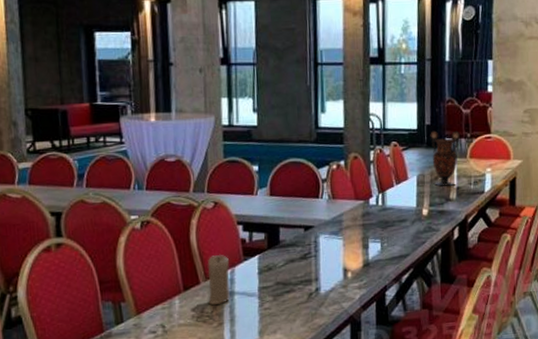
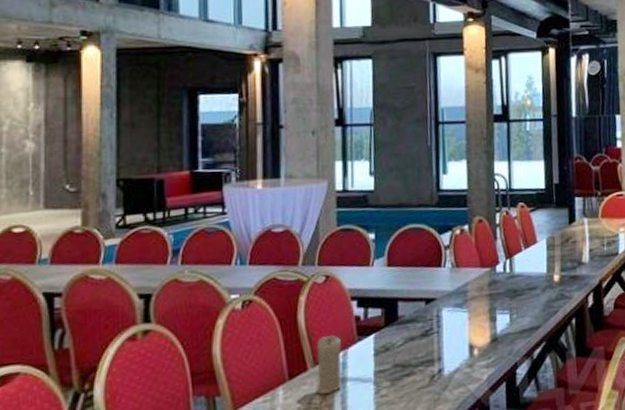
vase: present [430,130,461,187] -> none [558,189,591,249]

